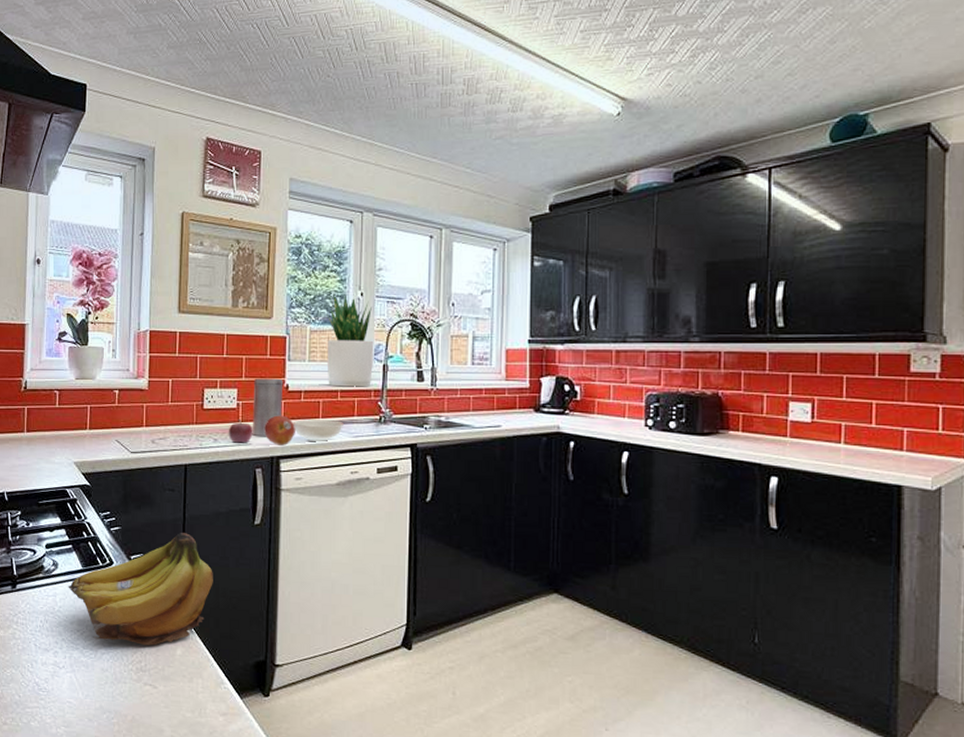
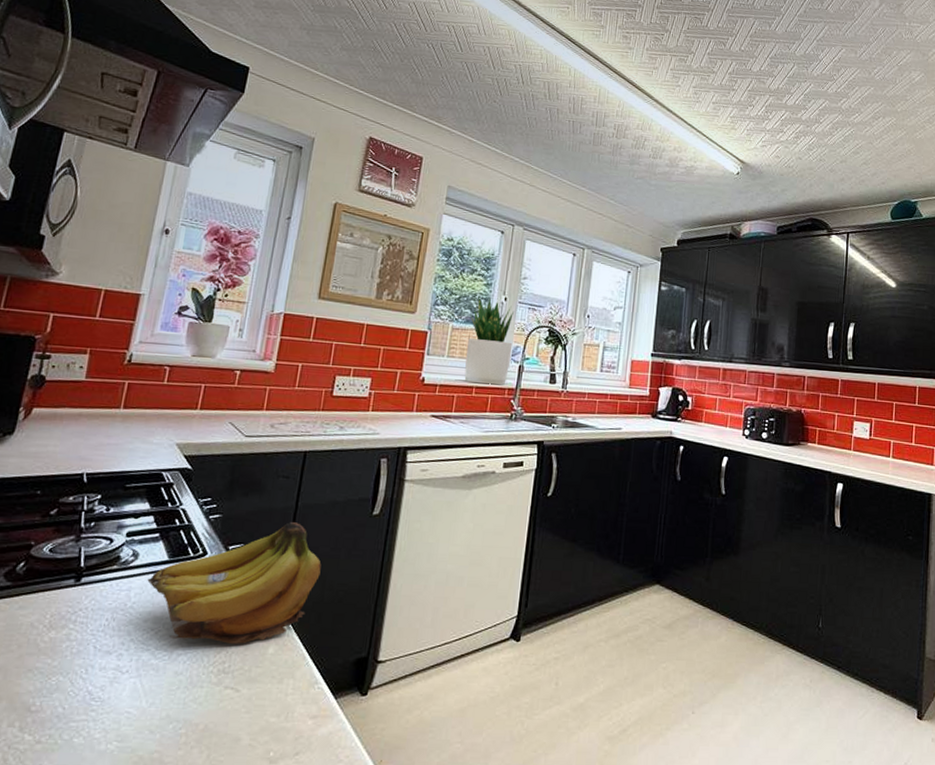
fruit: present [228,418,253,443] -> none [355,407,383,433]
canister: present [252,378,284,437] -> none [381,369,420,428]
fruit: present [264,415,295,446] -> none [394,406,427,437]
bowl: present [293,420,343,443] -> none [424,412,476,436]

